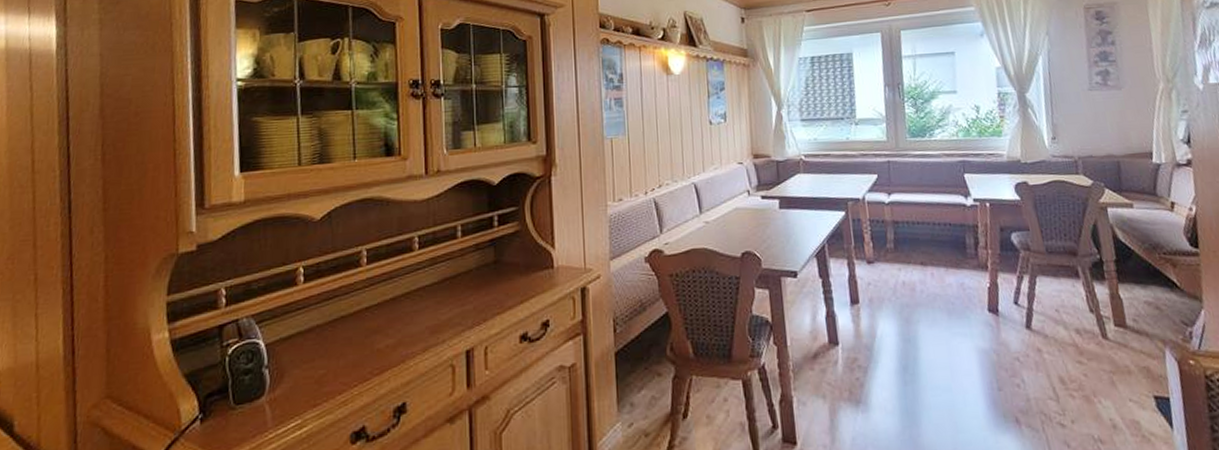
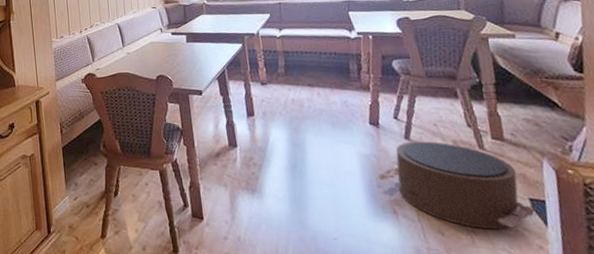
pouf: none [997,330,1161,437] -> present [377,141,536,230]

